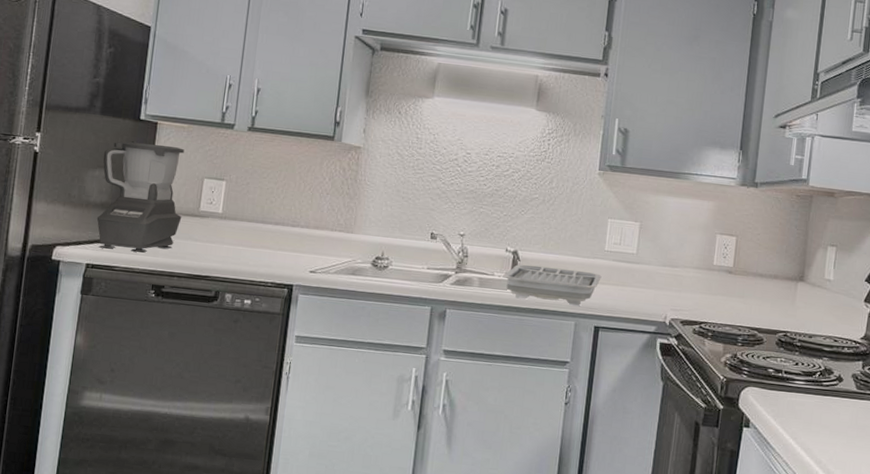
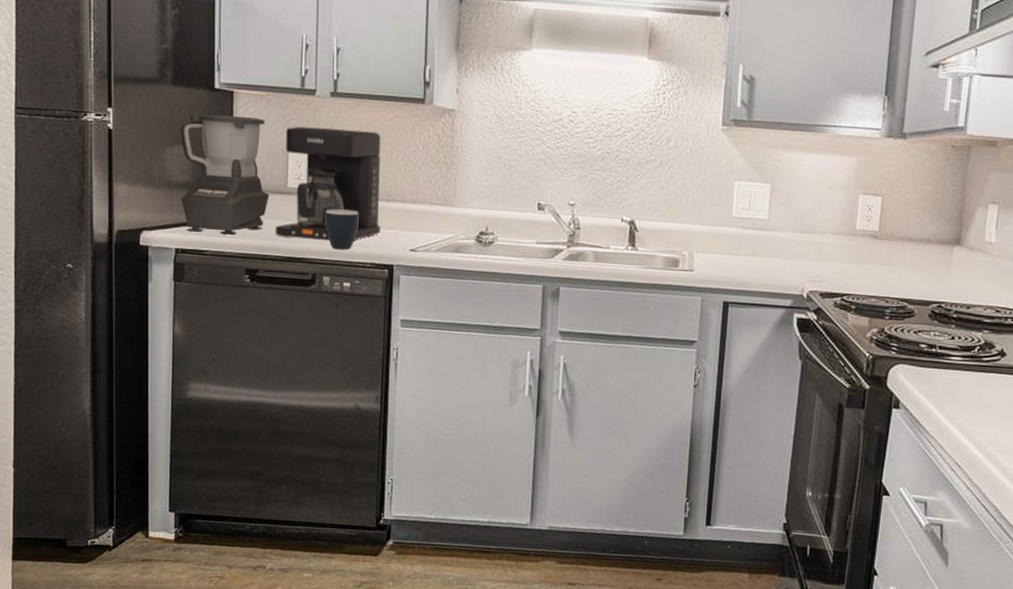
coffee maker: none [183,156,291,260] -> present [275,126,381,240]
mug: none [232,232,265,270] -> present [325,209,359,251]
dish rack: present [503,264,602,306] -> none [620,235,729,279]

